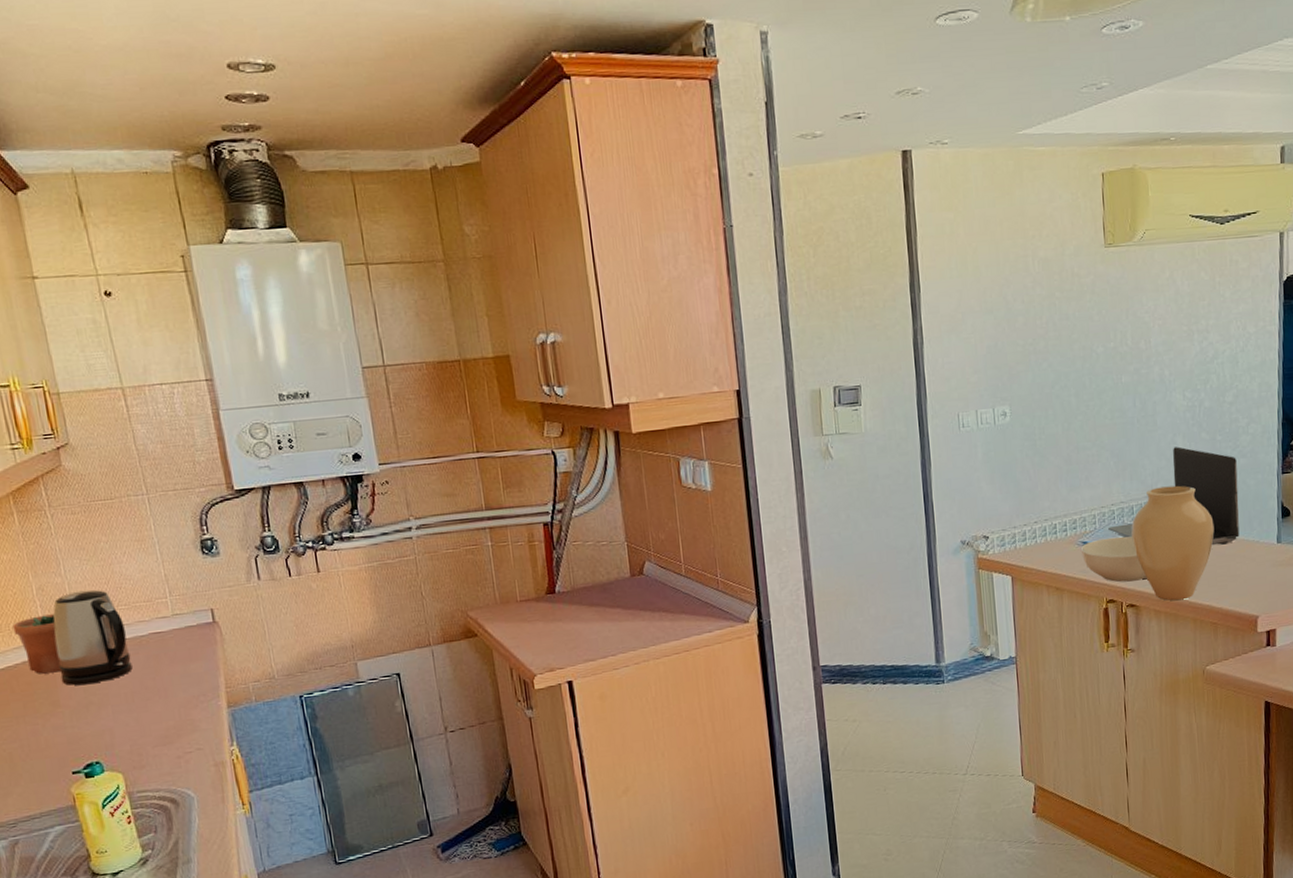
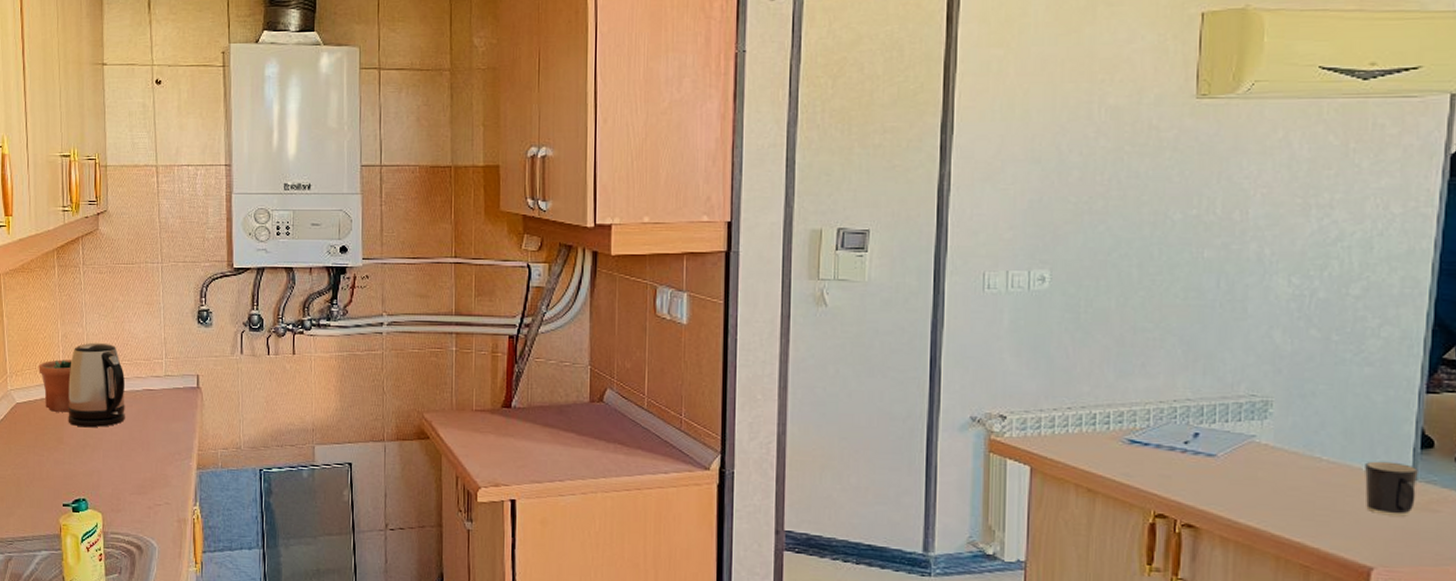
bowl: present [1080,536,1147,583] -> none [1125,439,1214,497]
laptop computer: present [1108,447,1240,546] -> none [1166,342,1359,470]
vase: present [1131,485,1215,601] -> none [1197,388,1318,531]
mug: none [1247,531,1282,574] -> present [1365,461,1418,516]

